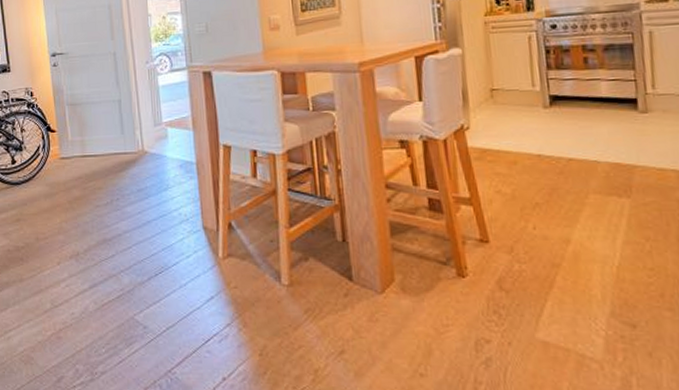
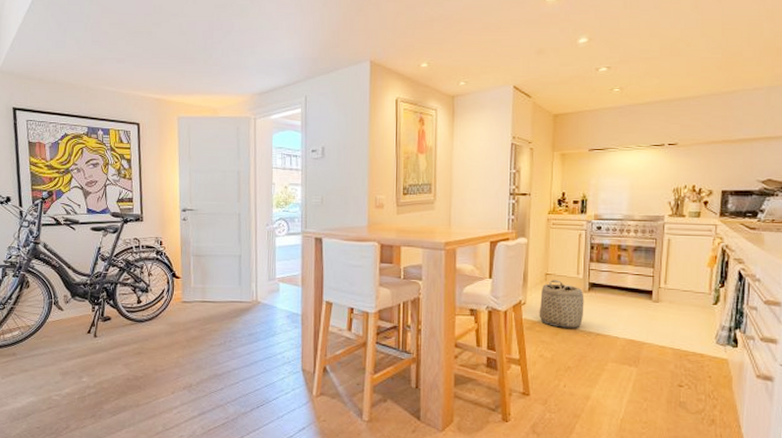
basket: none [487,96,548,155] -> present [539,280,584,328]

